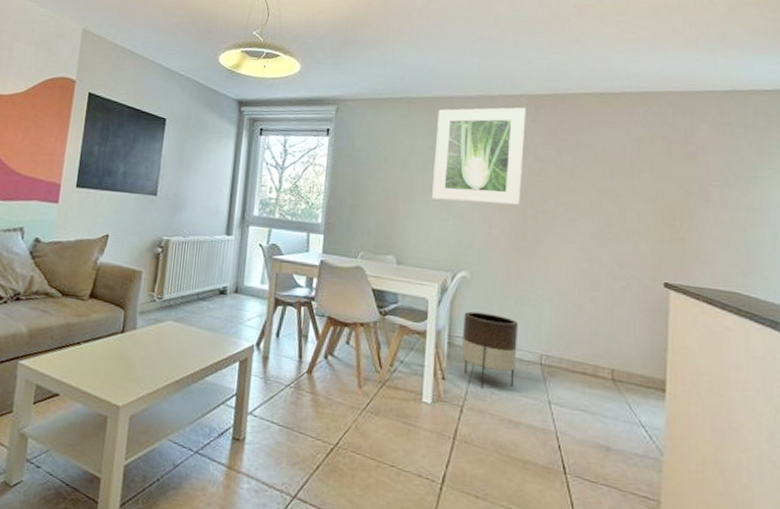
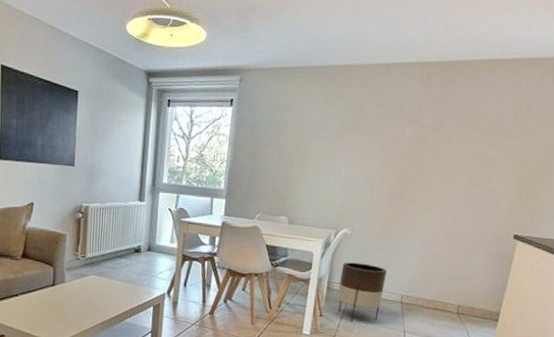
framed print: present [432,107,527,205] -> none [324,75,419,170]

